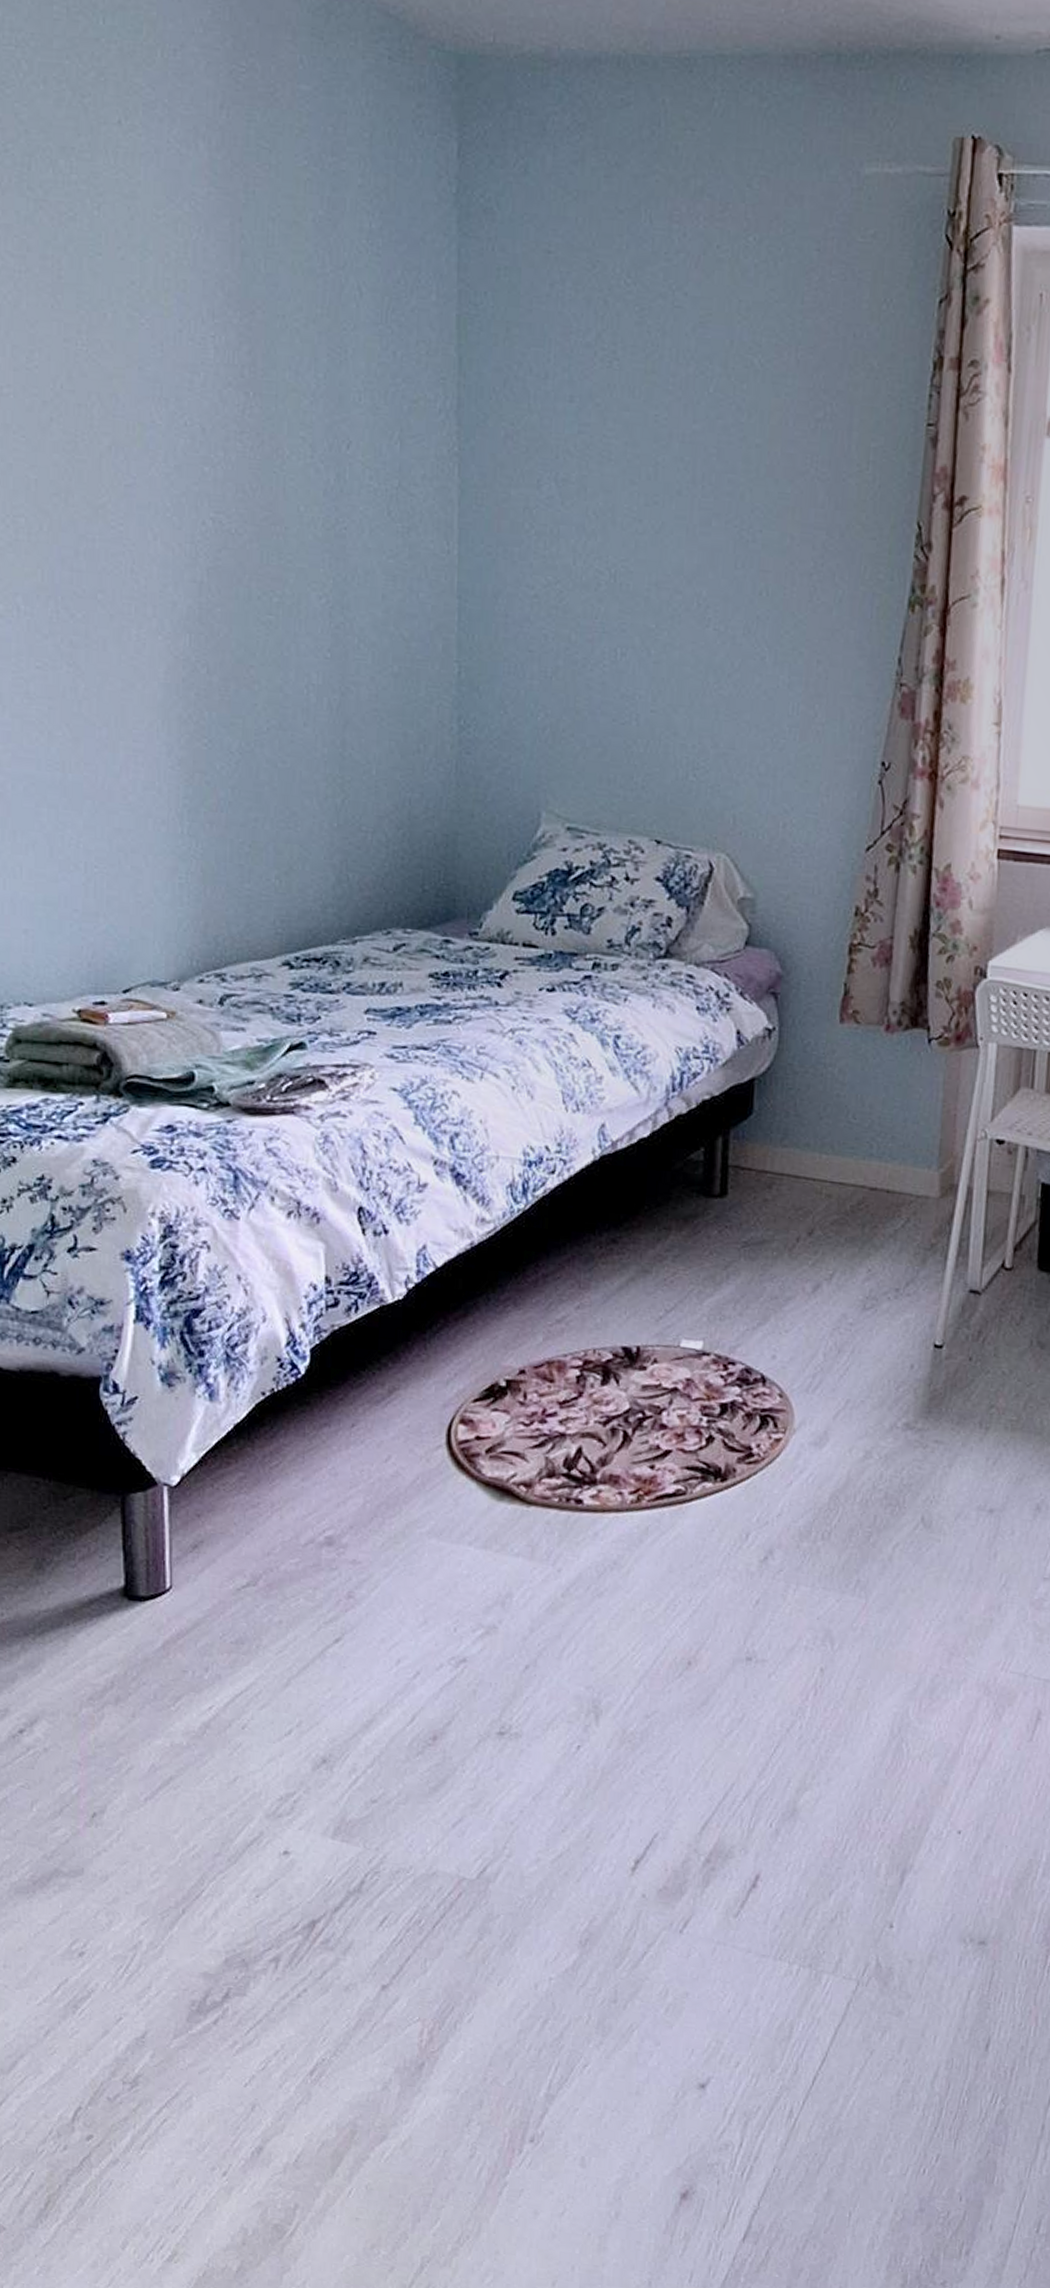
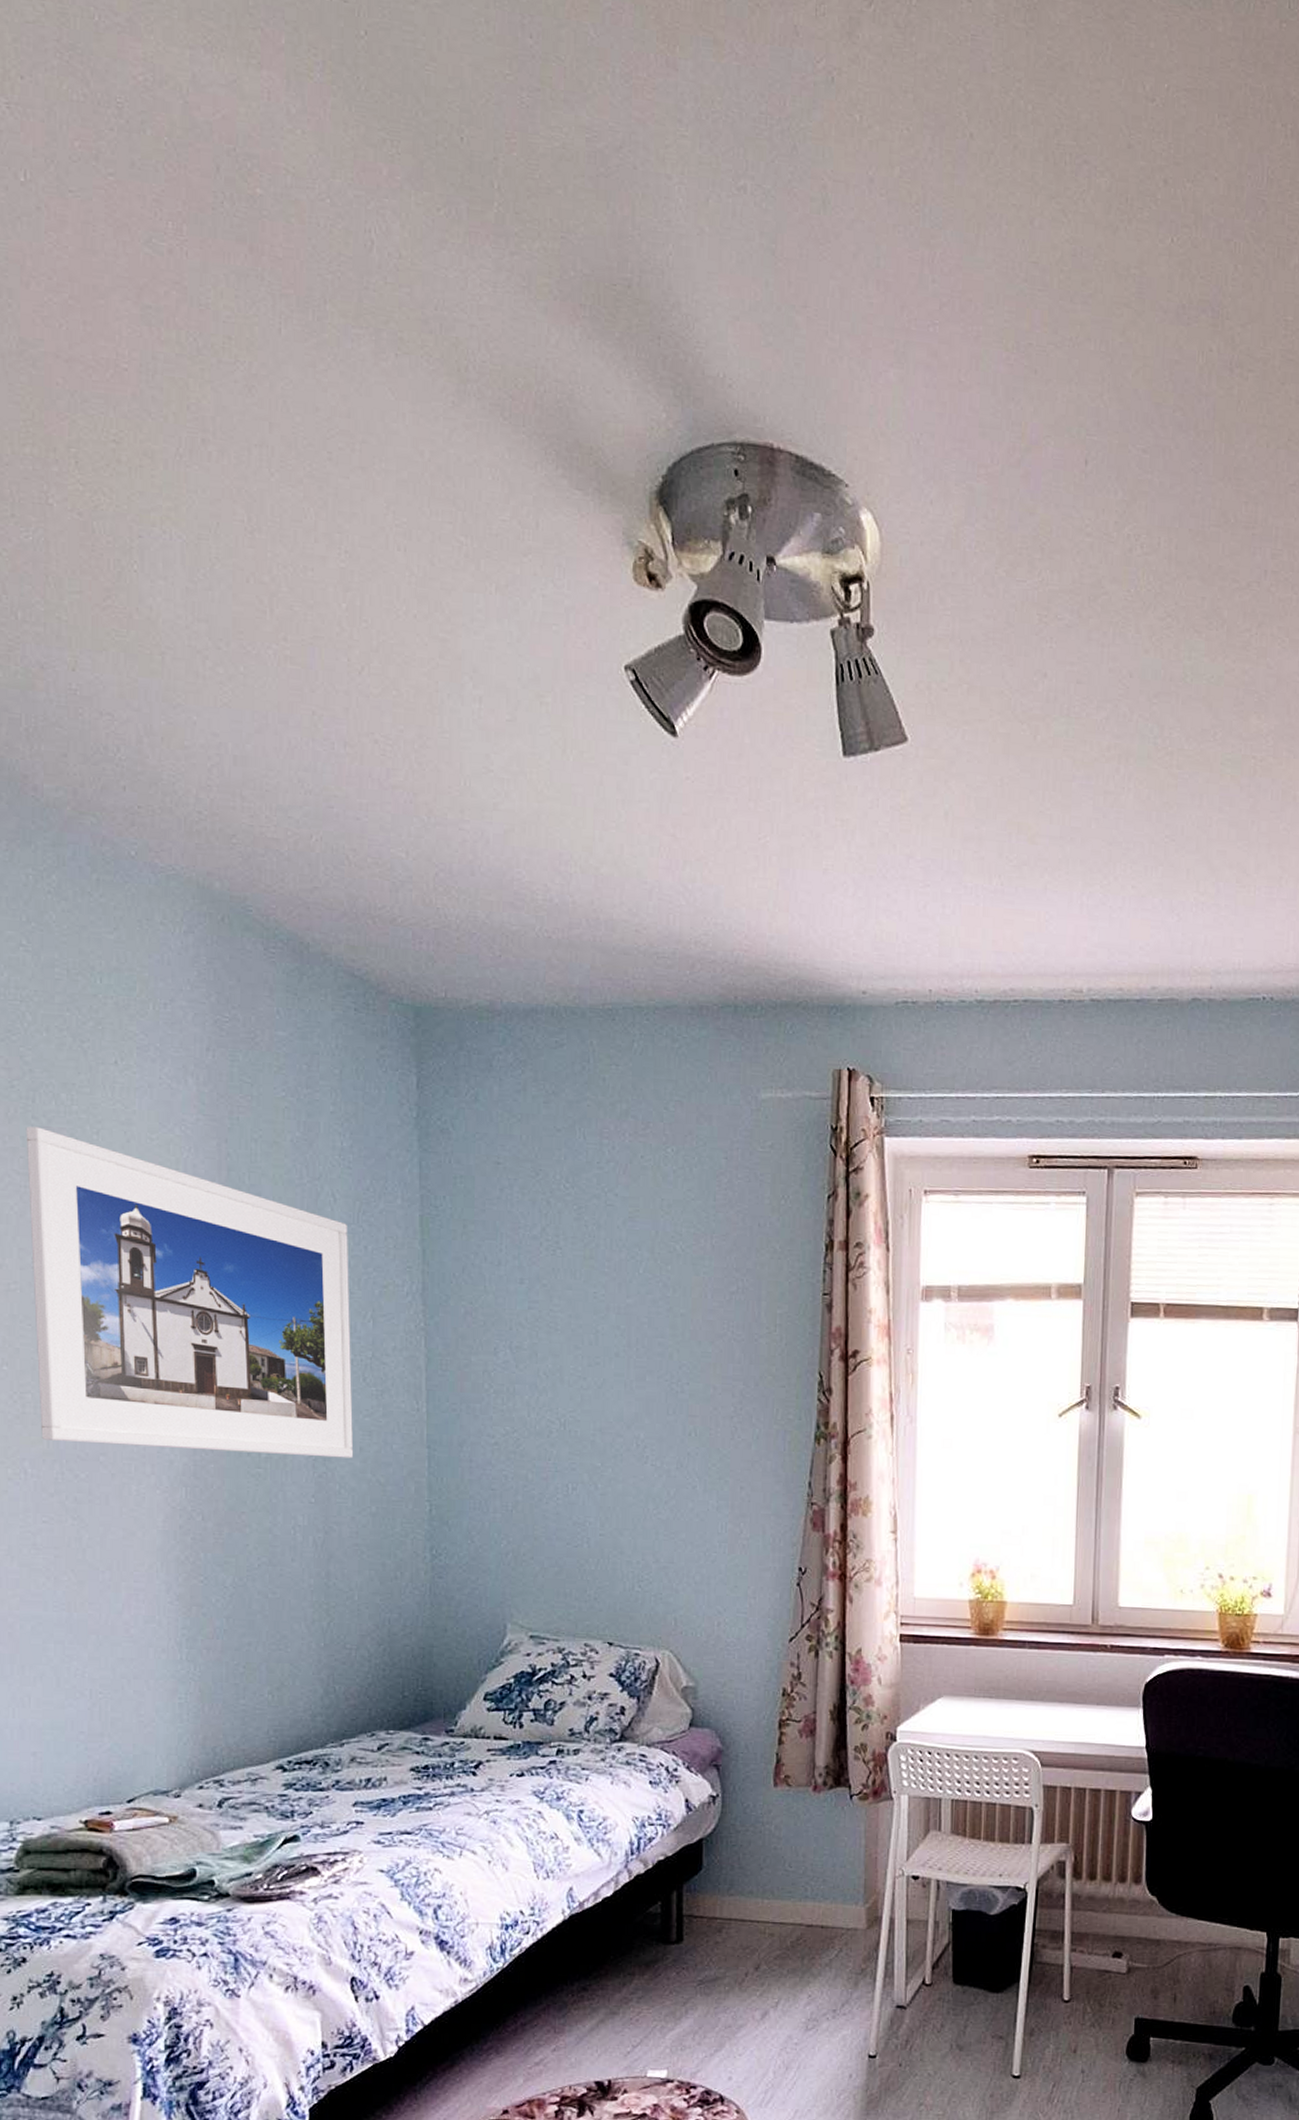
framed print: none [20,199,375,608] -> present [26,1126,354,1459]

